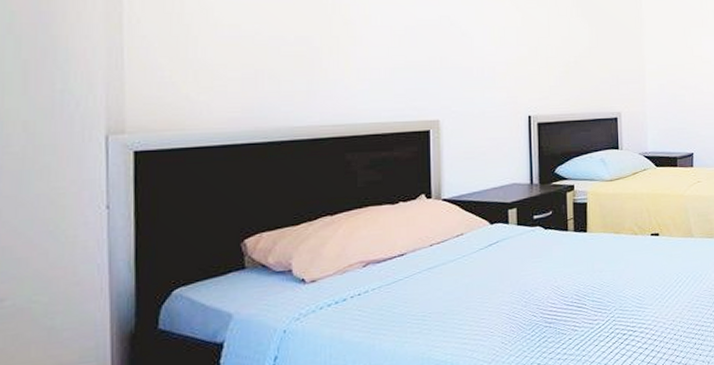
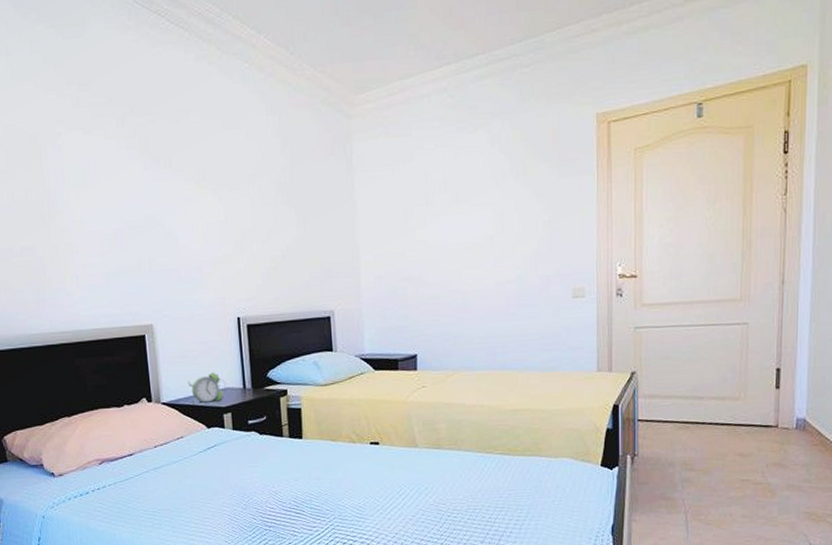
alarm clock: none [472,168,512,202] -> present [187,372,226,406]

